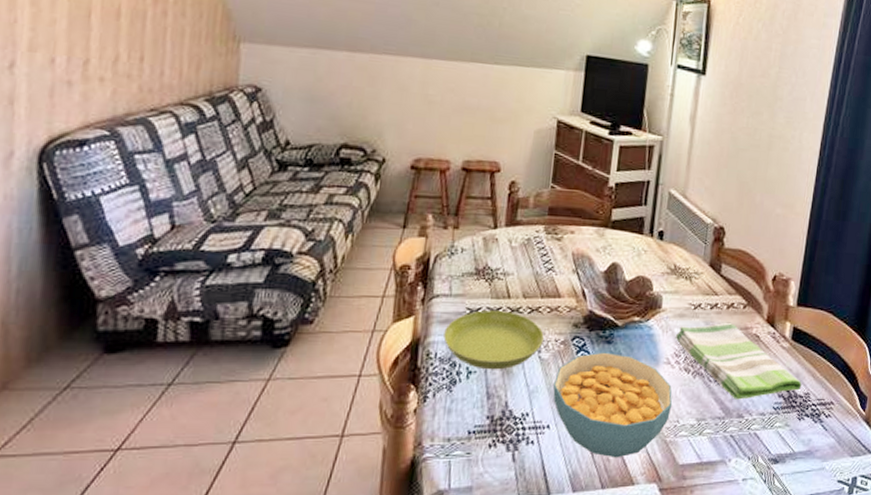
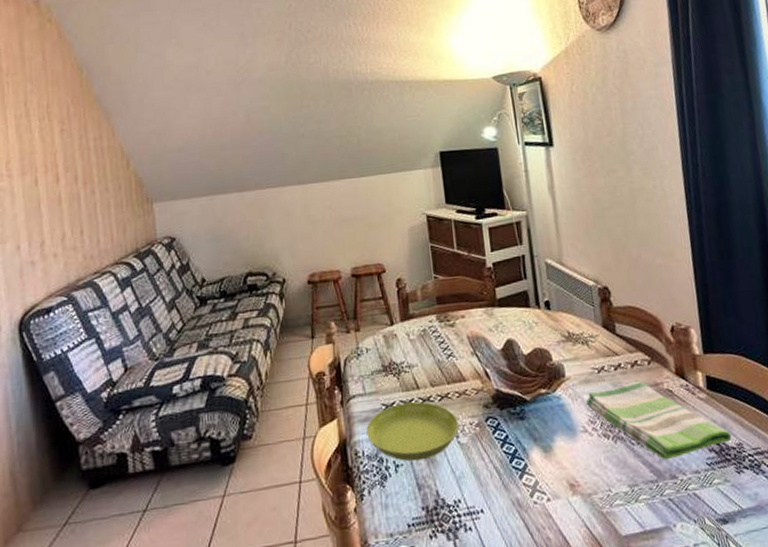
cereal bowl: present [553,352,673,458] -> none [478,428,601,537]

